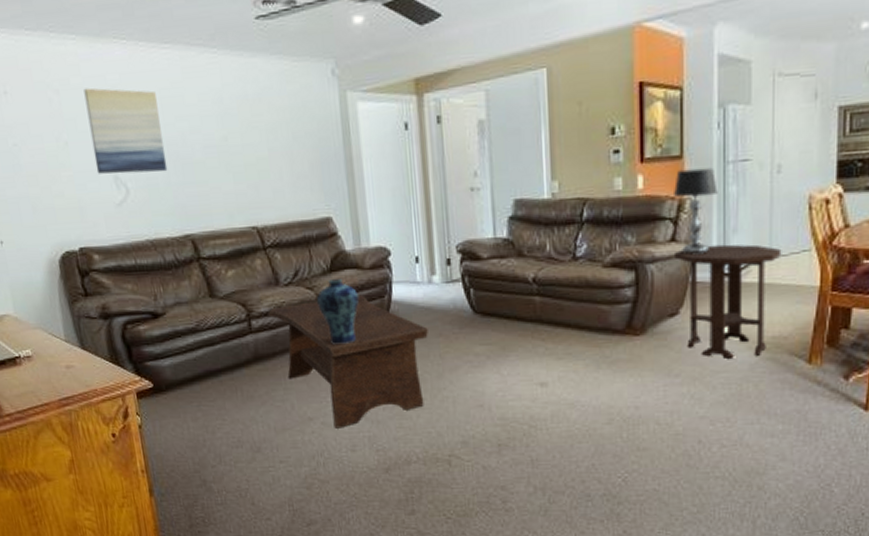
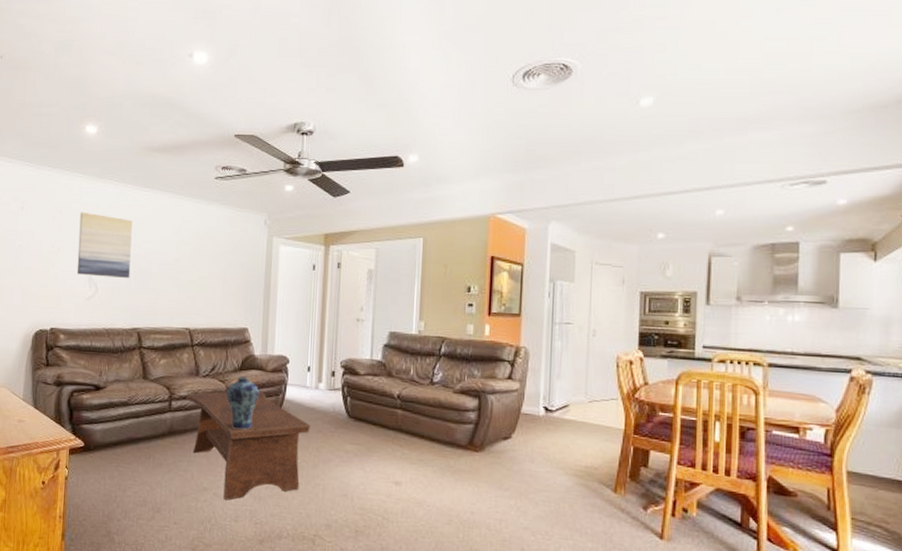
side table: present [673,244,782,359] -> none [509,385,595,481]
table lamp: present [674,167,718,255] -> none [513,324,547,392]

